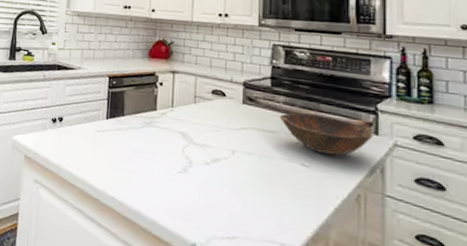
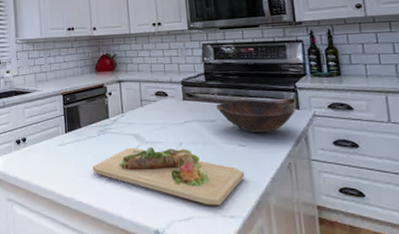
cutting board: none [131,146,304,229] -> present [92,146,245,205]

